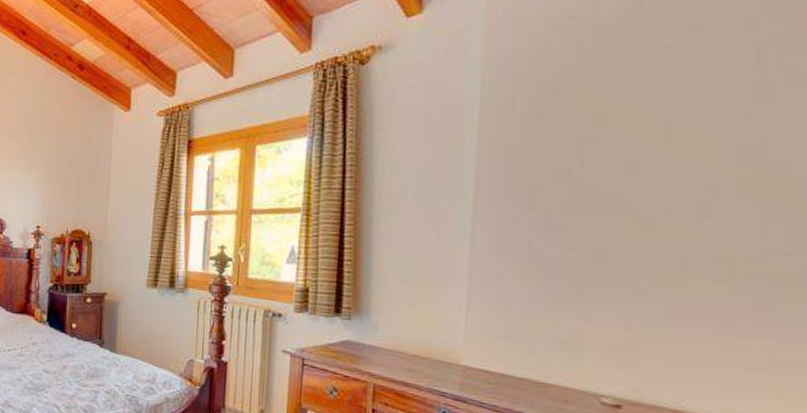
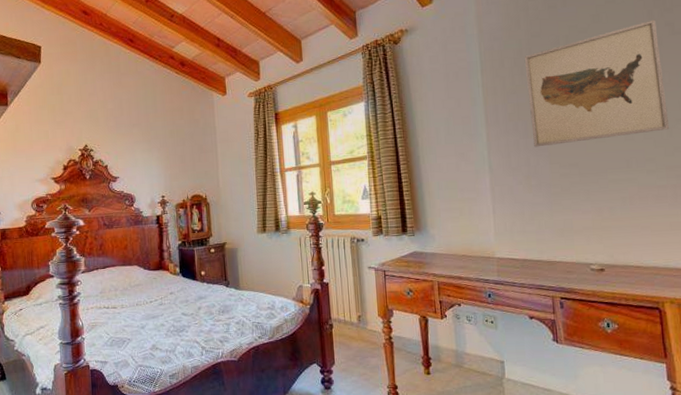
wall art: none [542,60,769,225] -> present [524,19,670,147]

